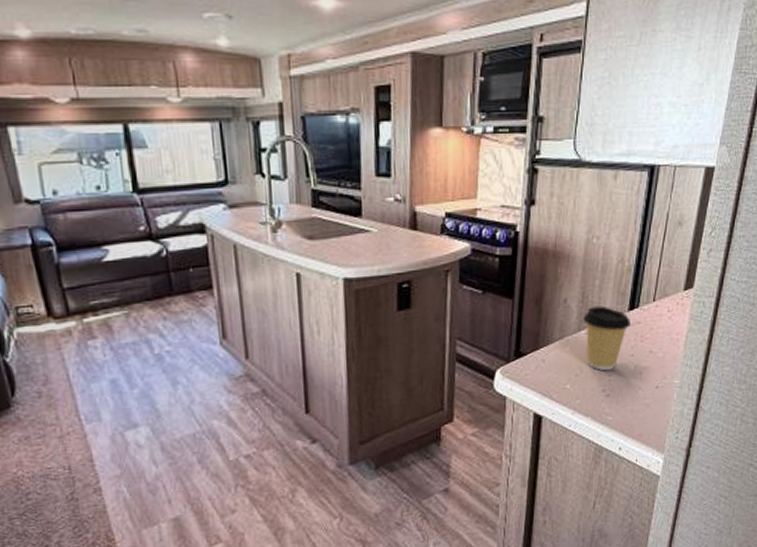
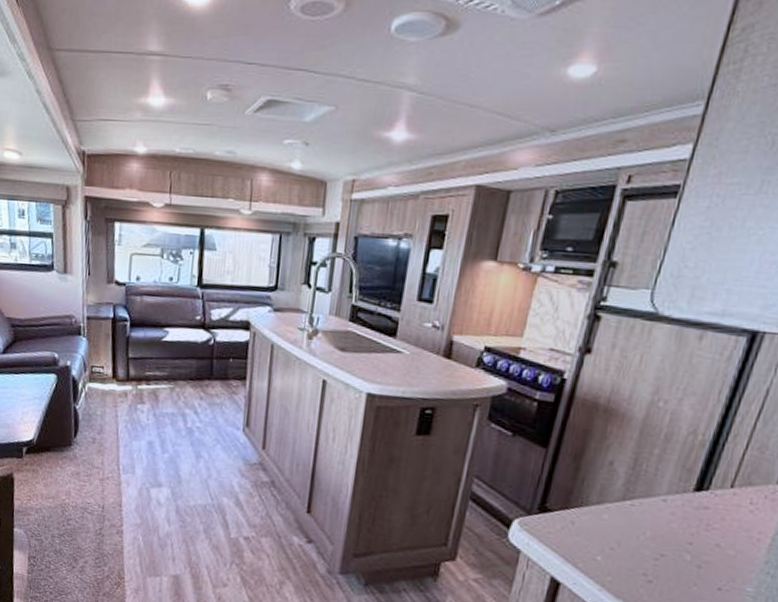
coffee cup: present [583,305,632,371] -> none [628,476,696,554]

